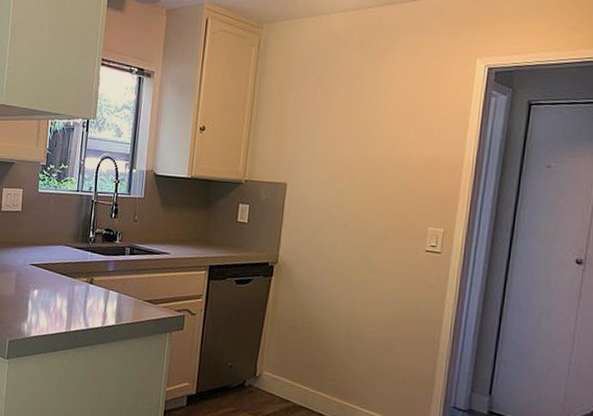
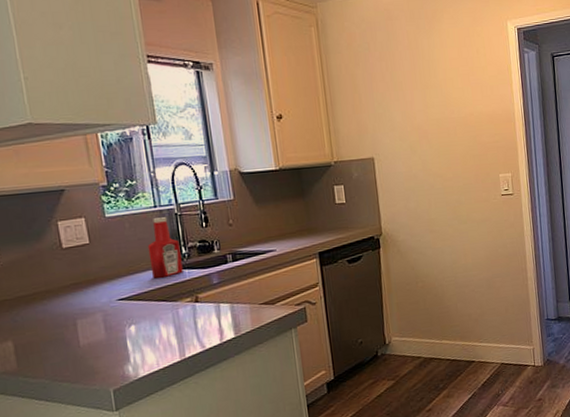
ketchup bottle: none [61,201,90,255] -> present [147,217,183,278]

